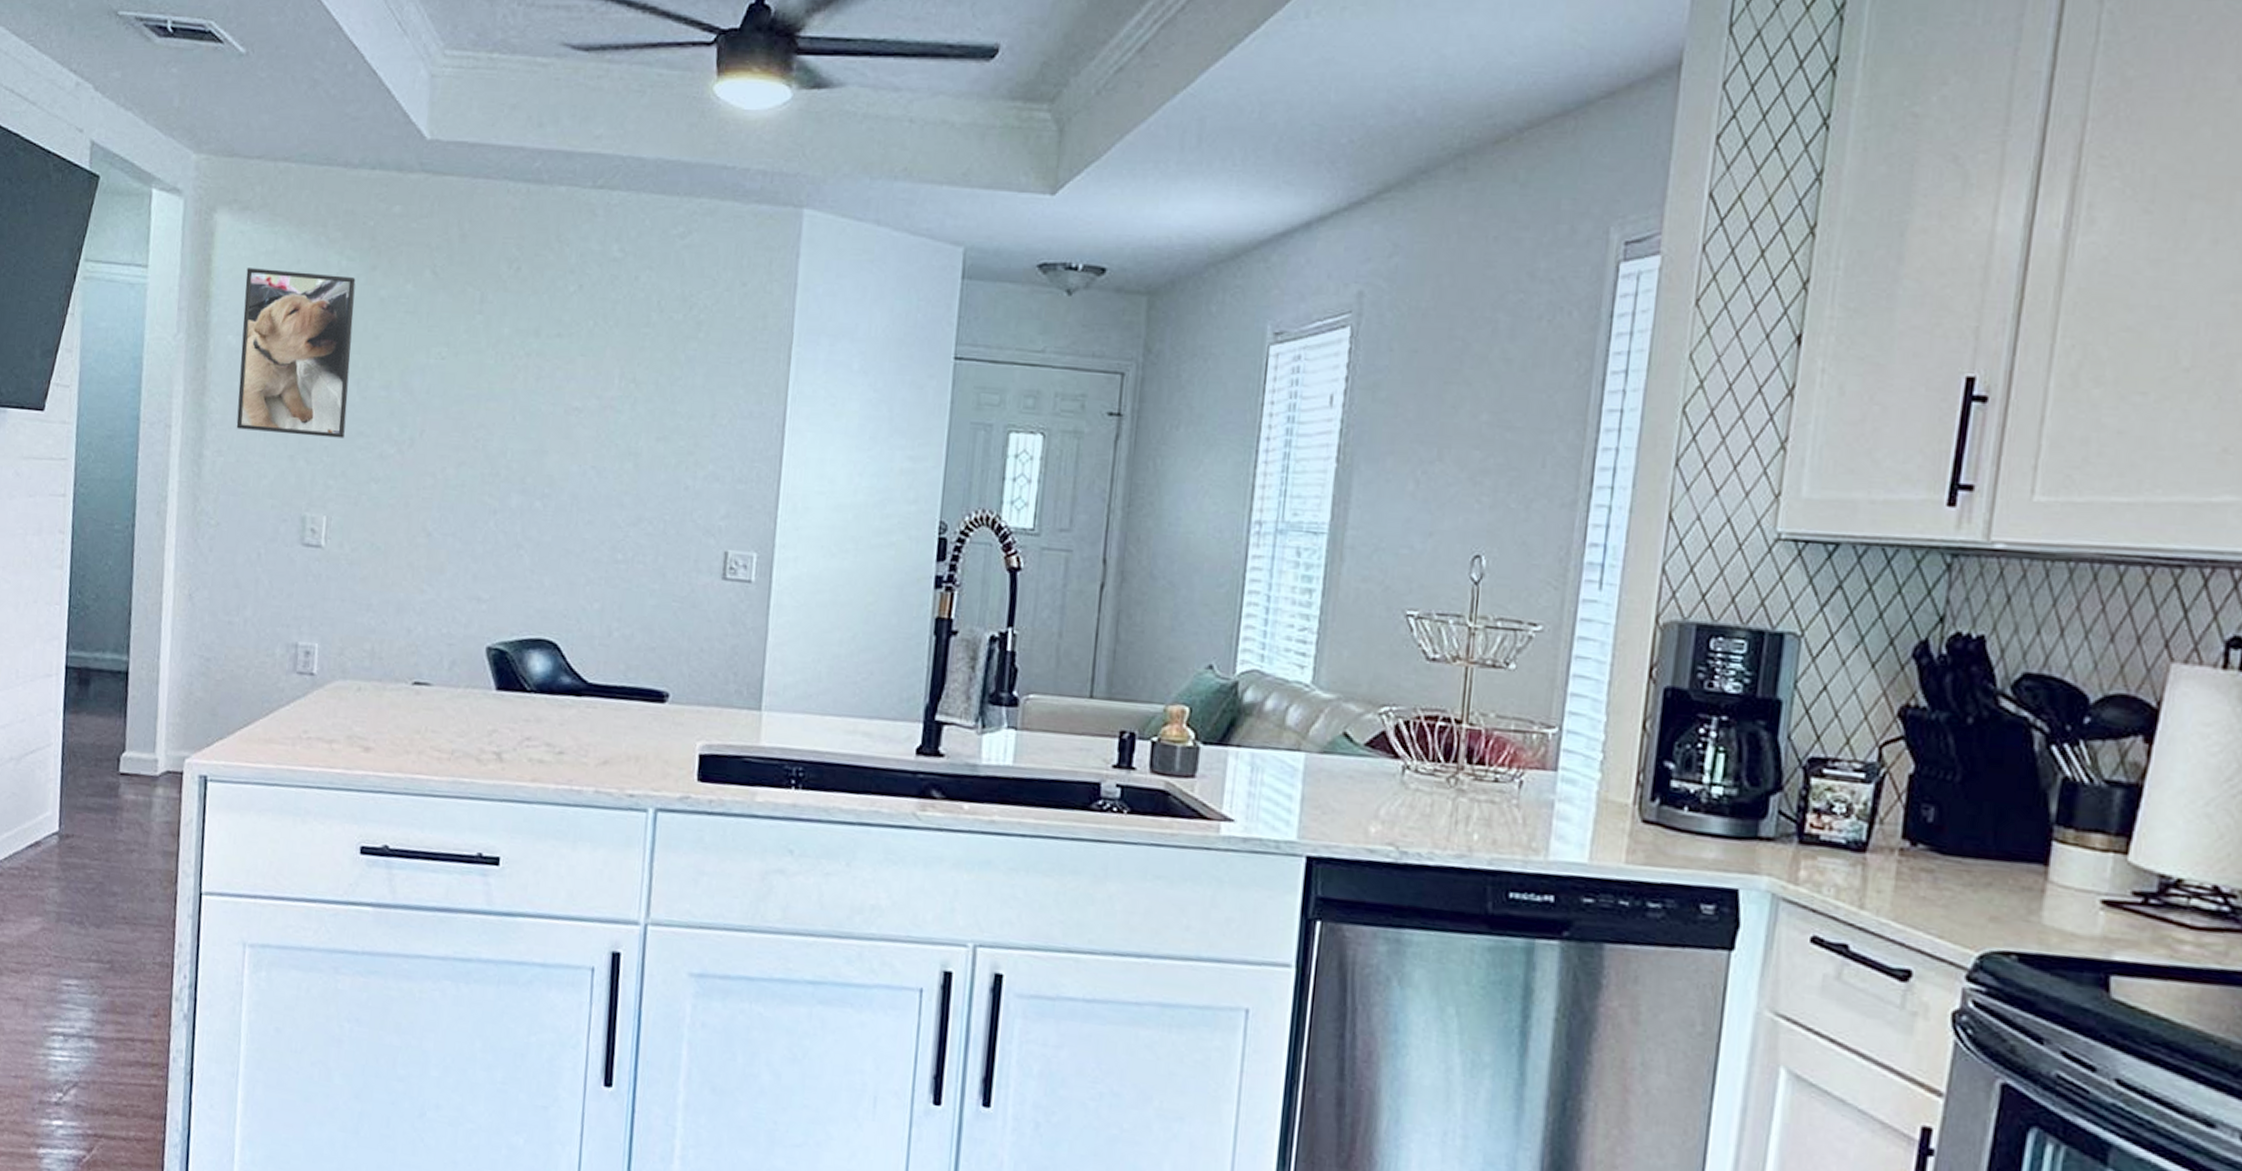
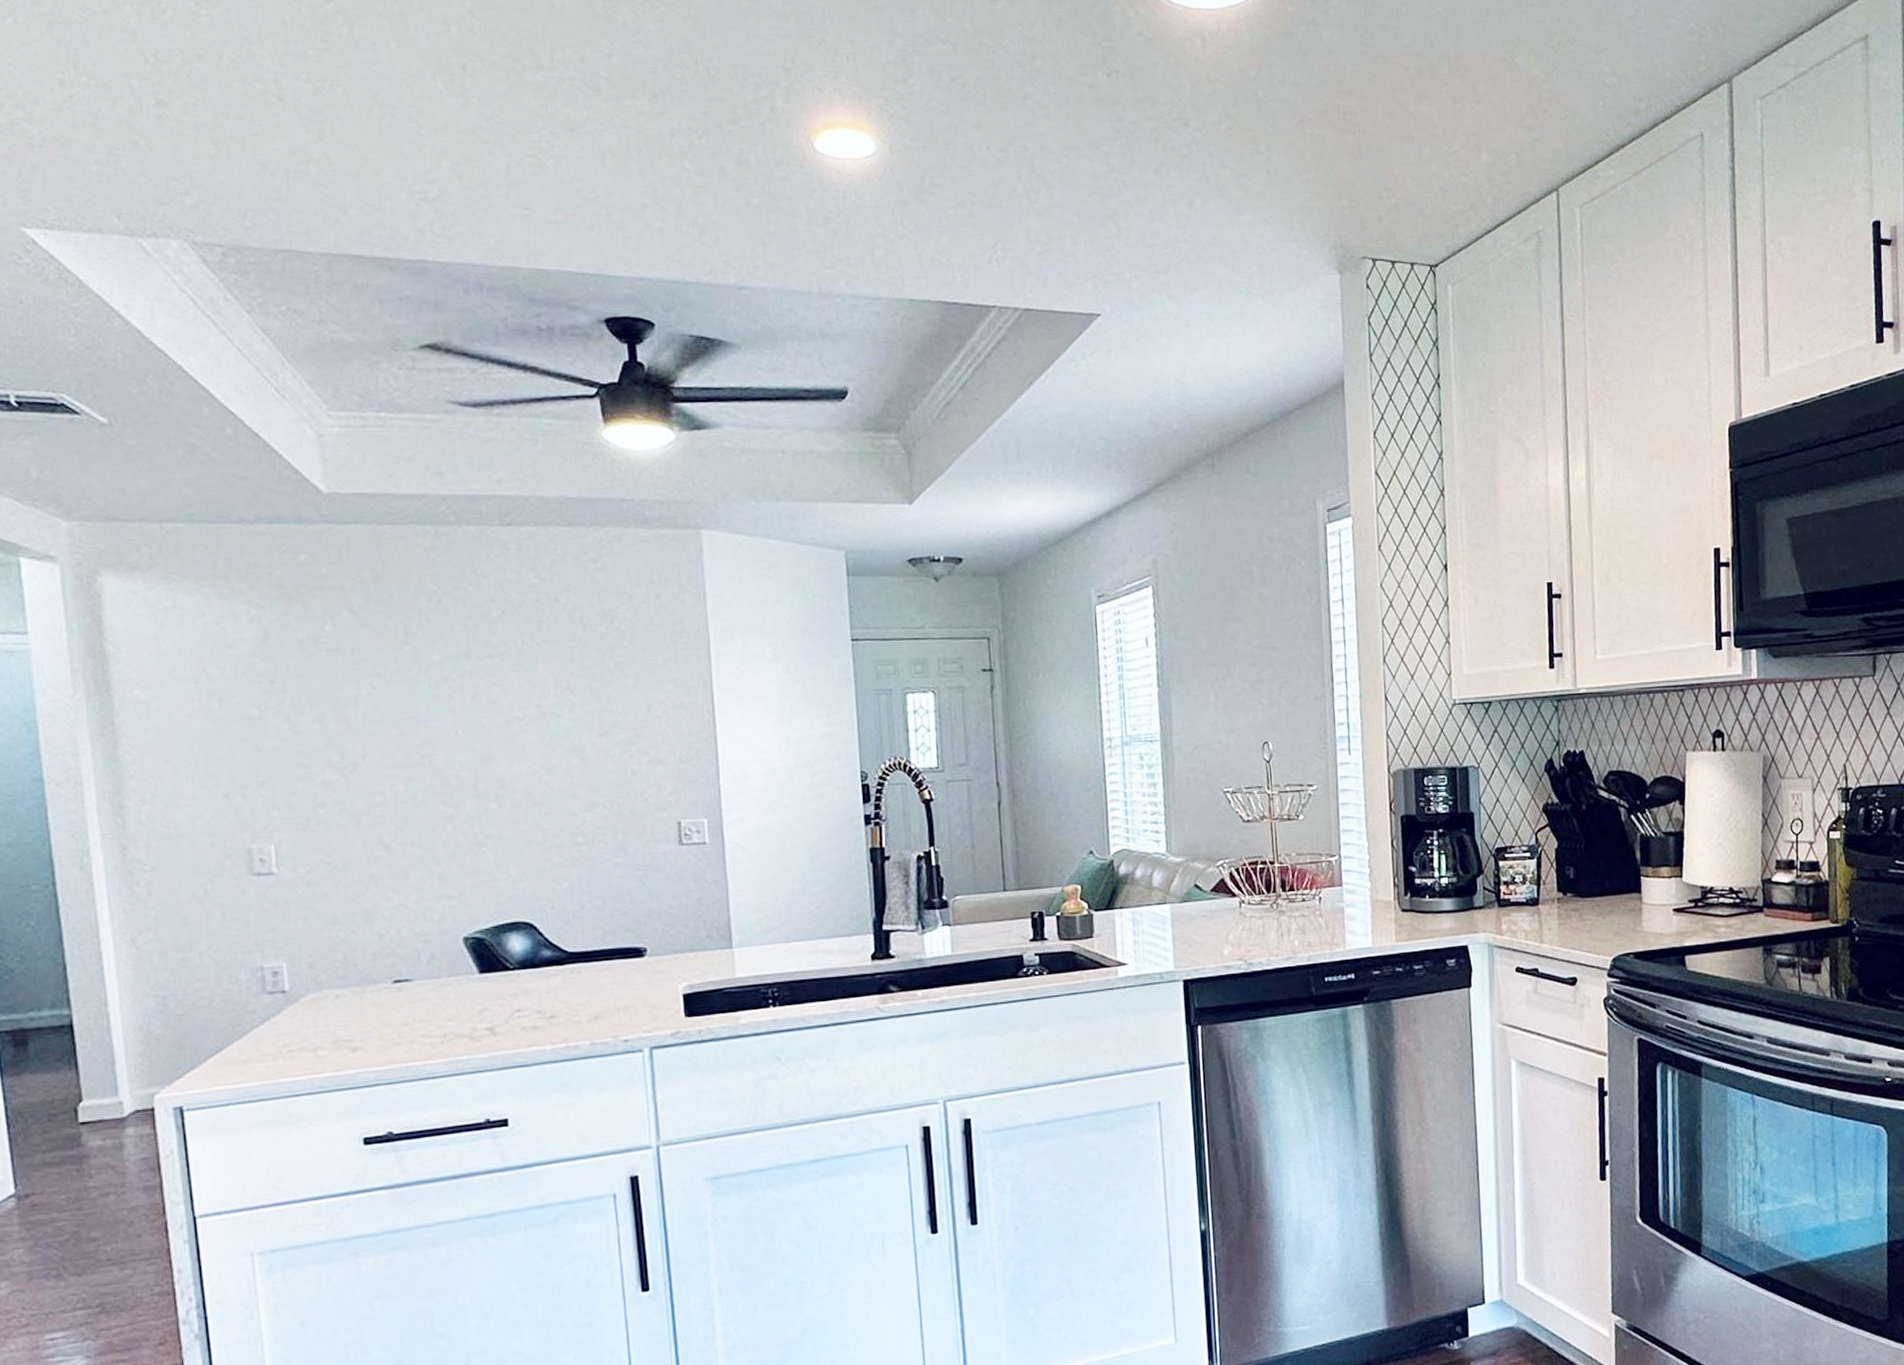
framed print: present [236,268,356,438] -> none [145,623,281,777]

